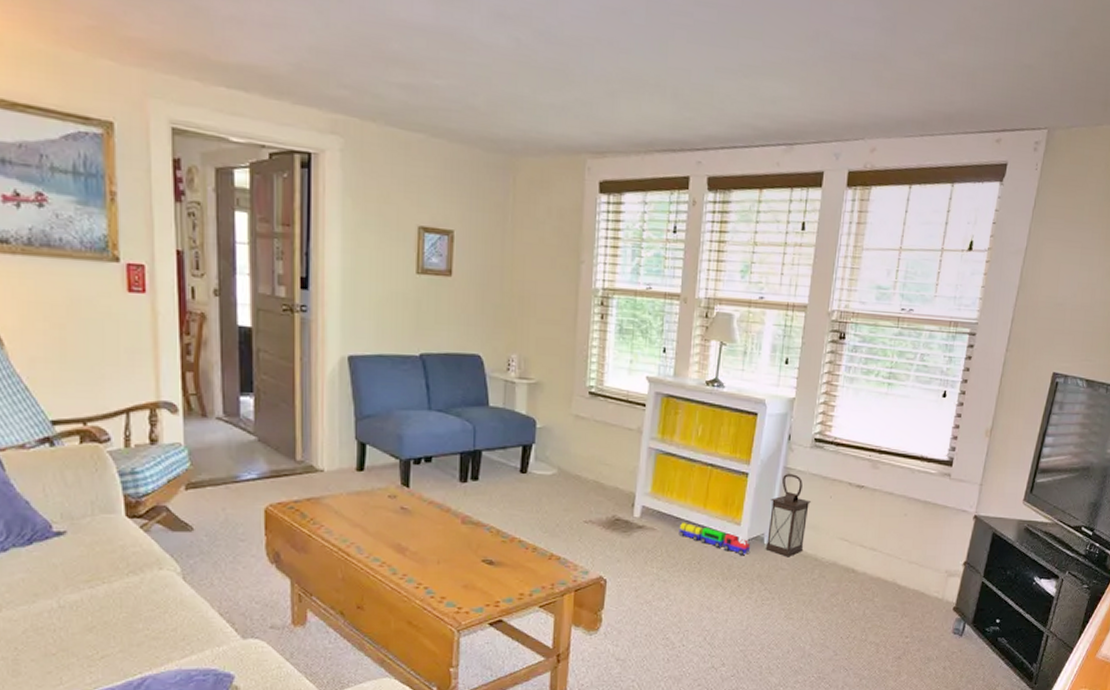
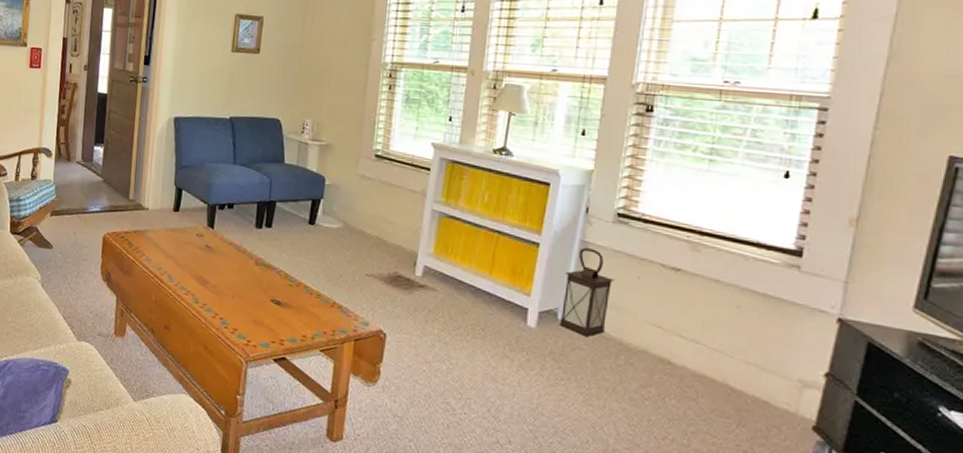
toy train: present [678,522,751,556] -> none [462,286,542,329]

